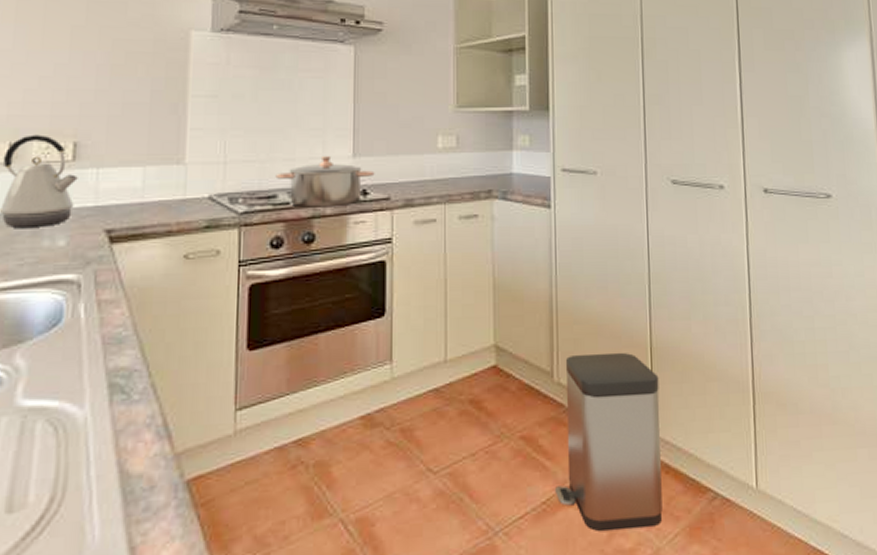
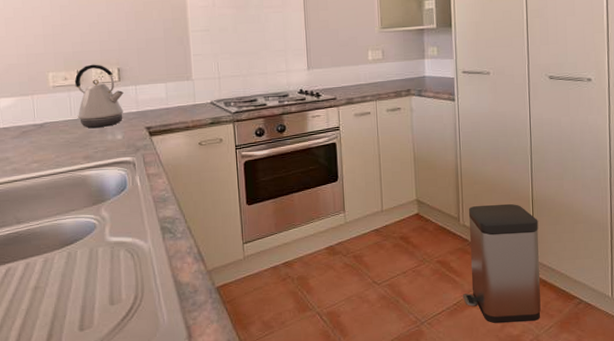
cooking pot: present [275,155,375,208] -> none [254,69,324,108]

